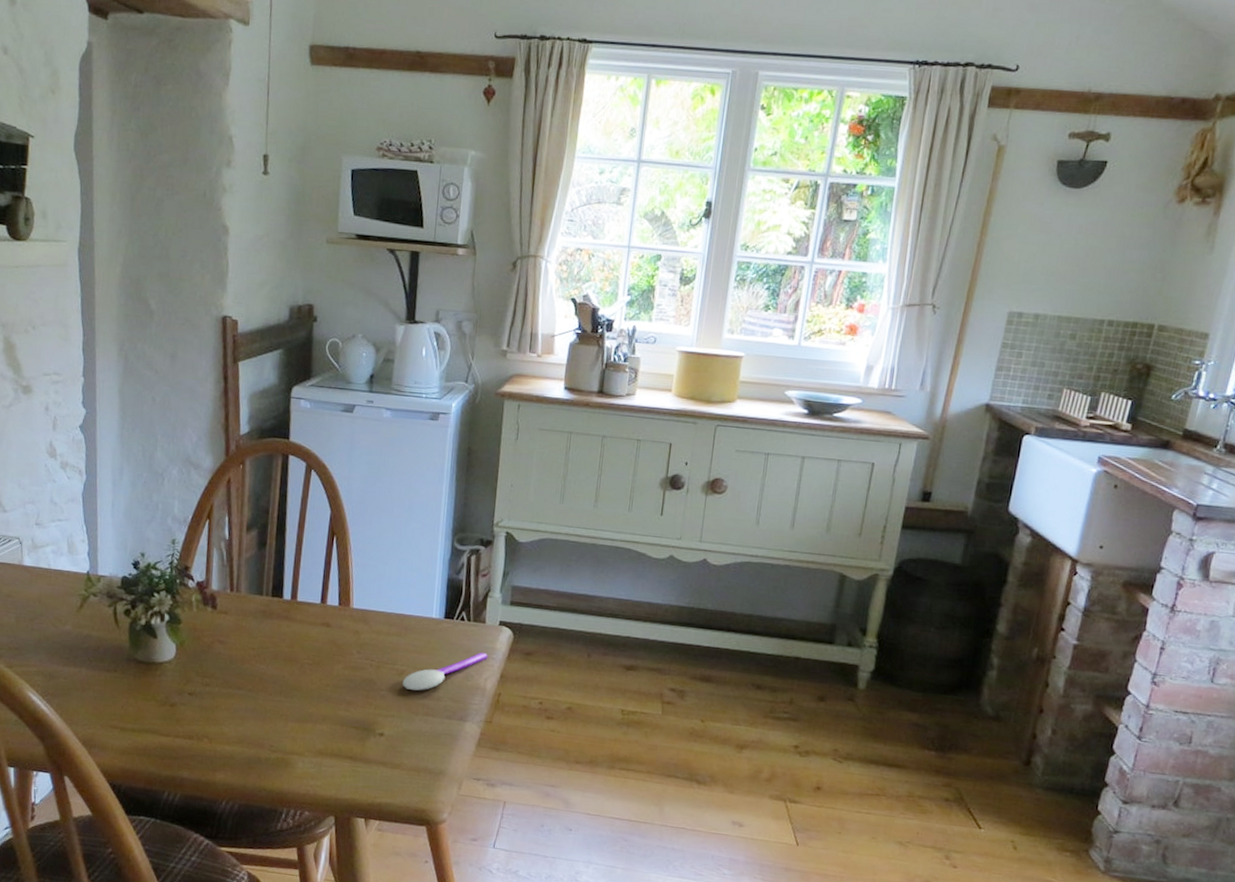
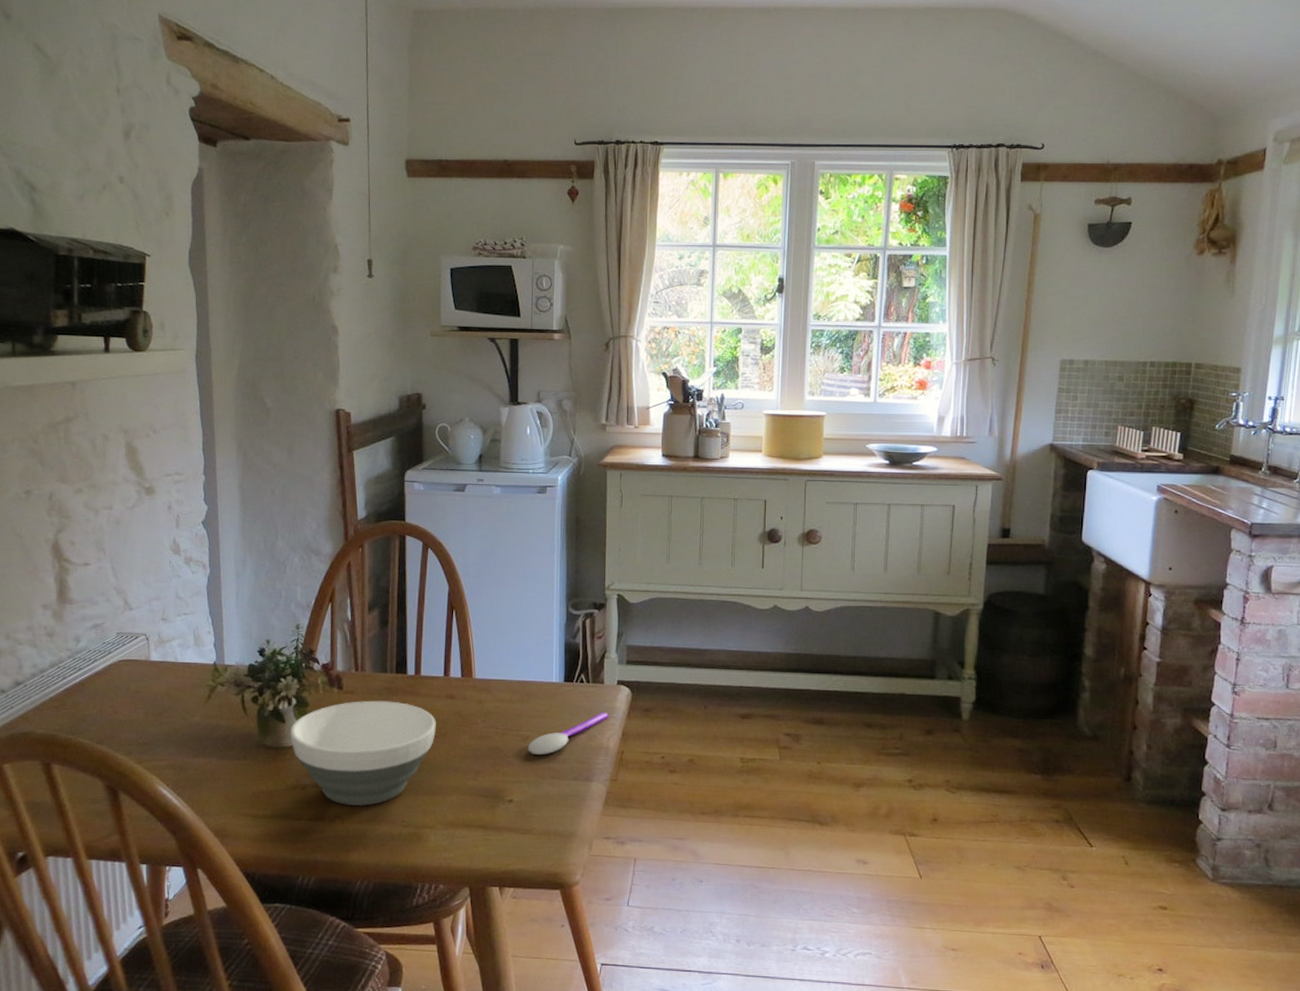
bowl: none [161,622,310,728] -> present [290,700,436,807]

